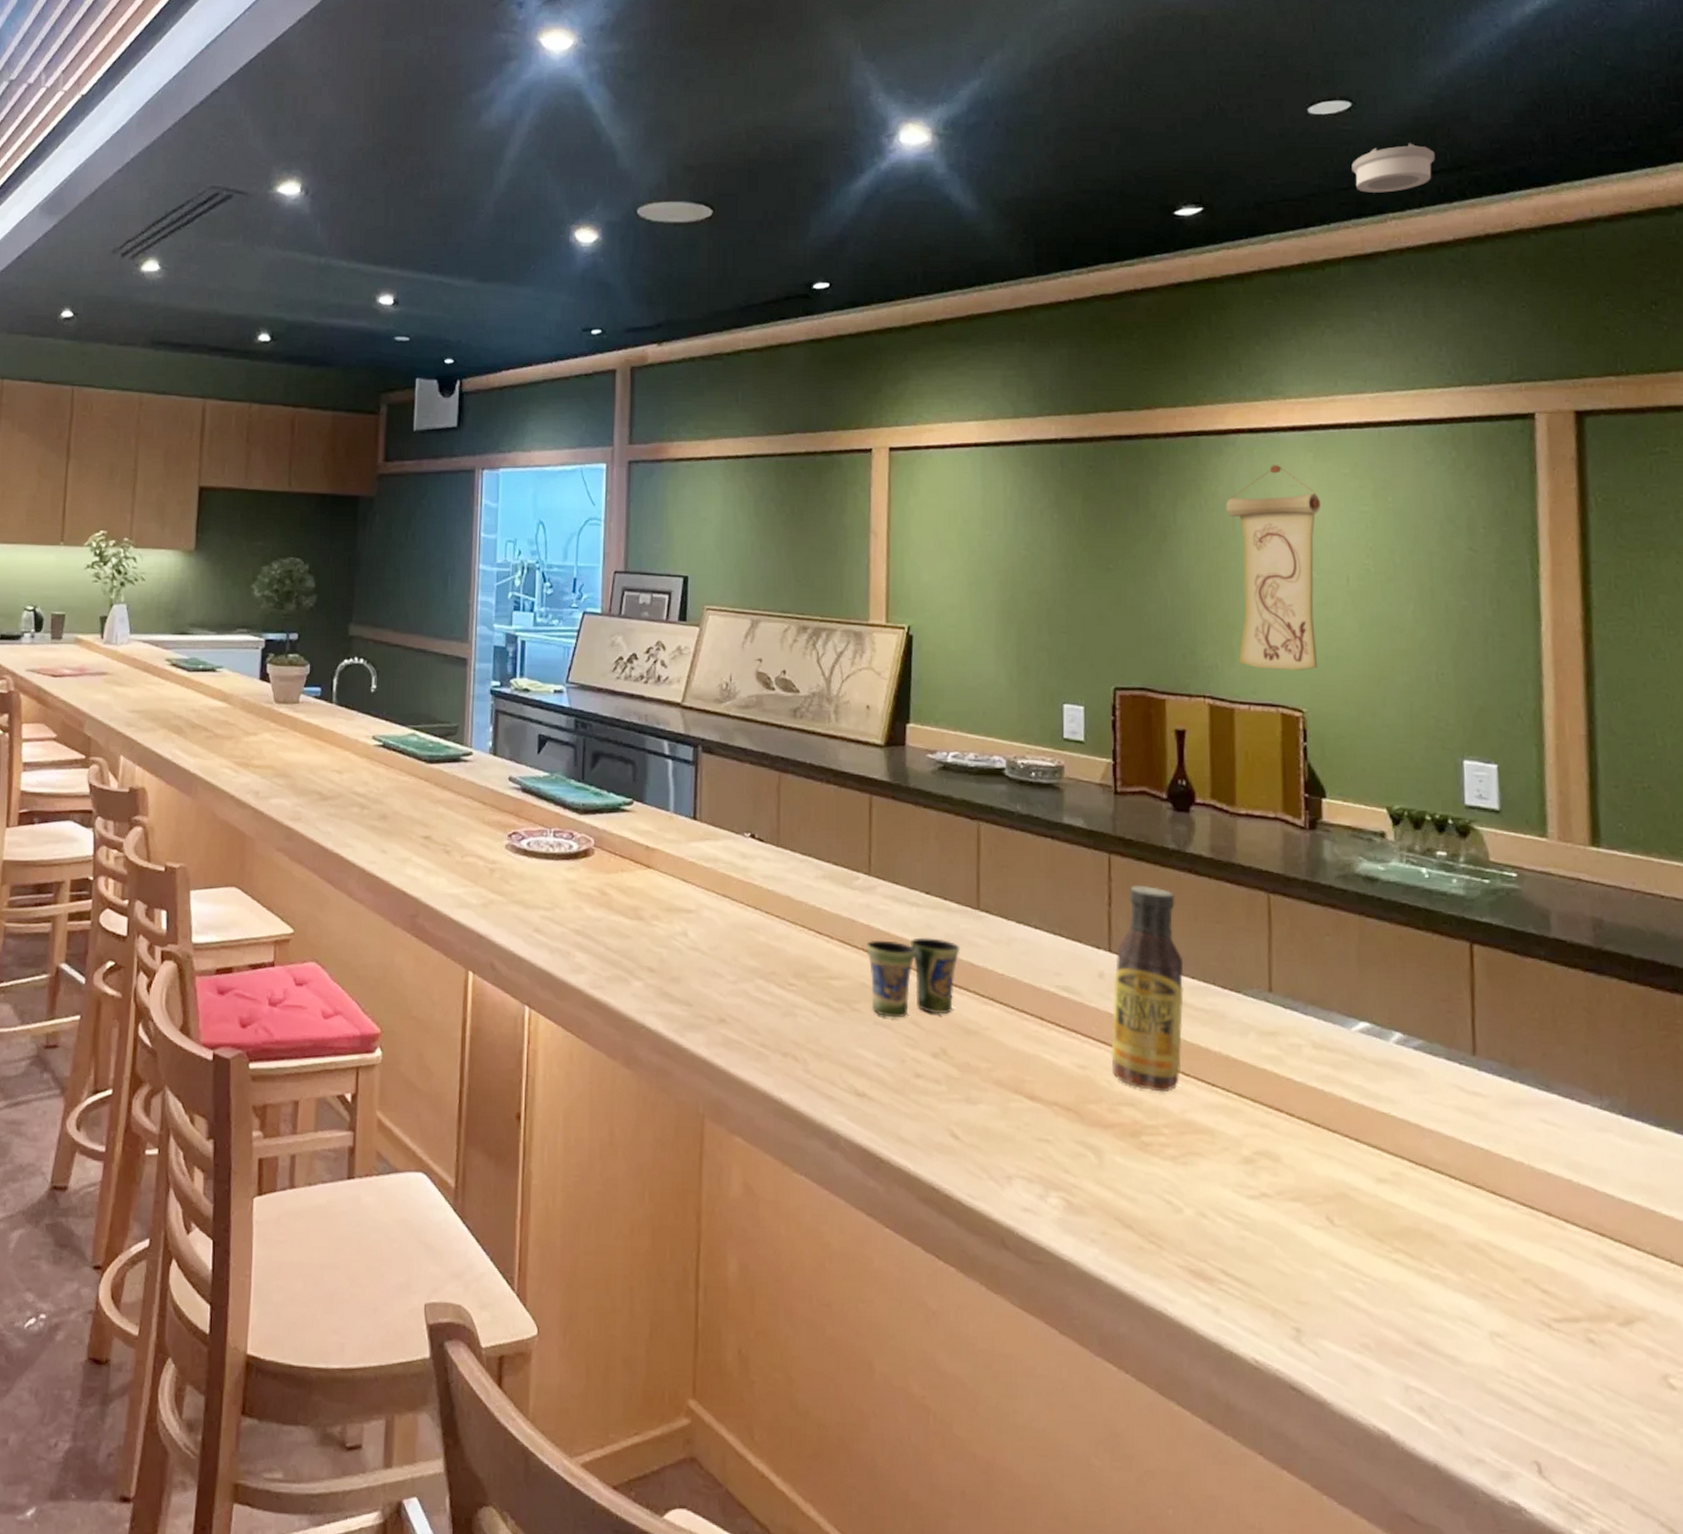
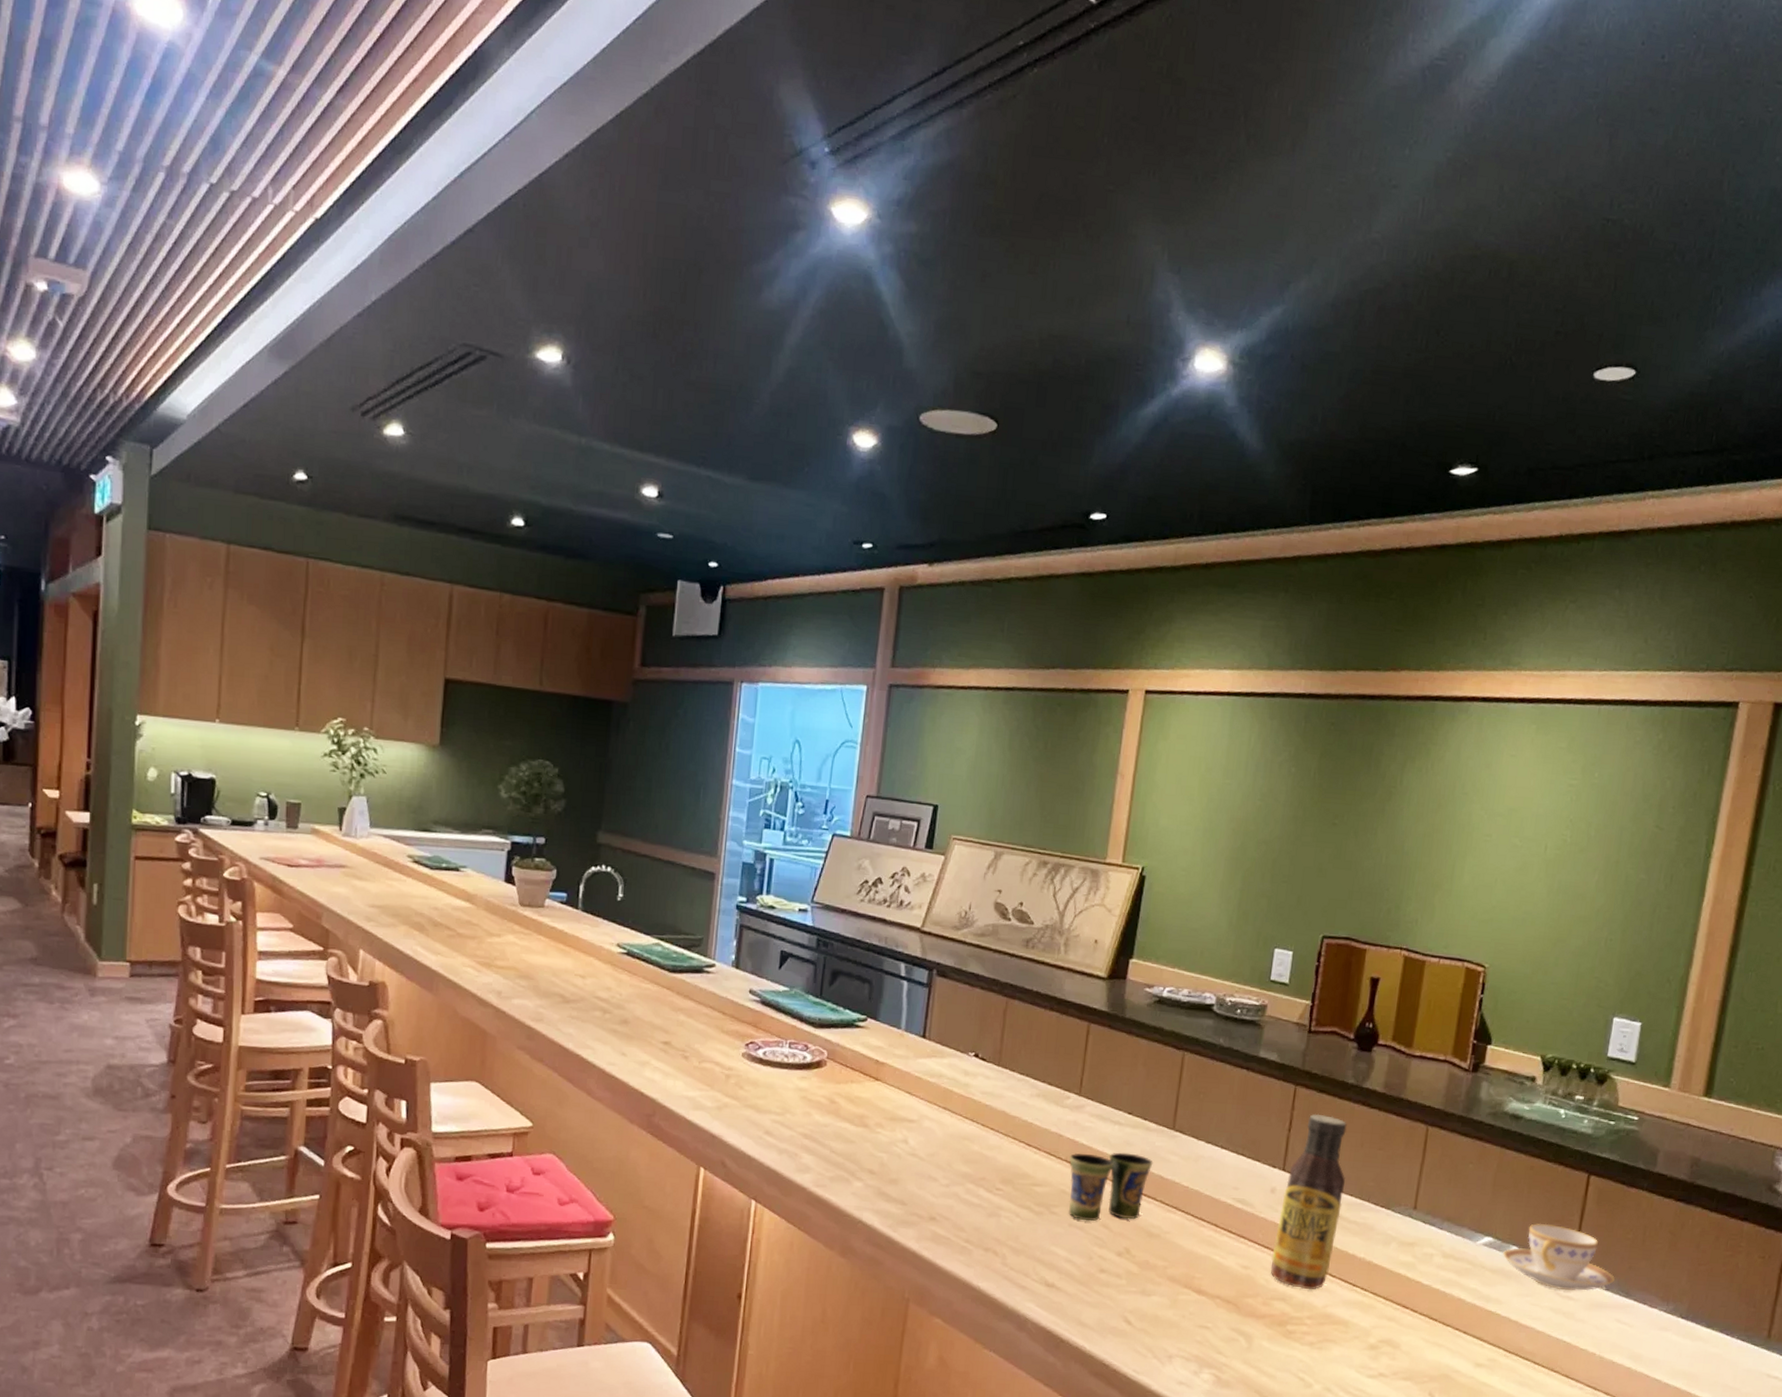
wall scroll: present [1225,465,1320,670] -> none [1436,734,1535,930]
smoke detector: present [1351,143,1435,193] -> none [1623,419,1703,470]
teacup: none [1384,1003,1528,1085] -> present [1502,1223,1615,1291]

